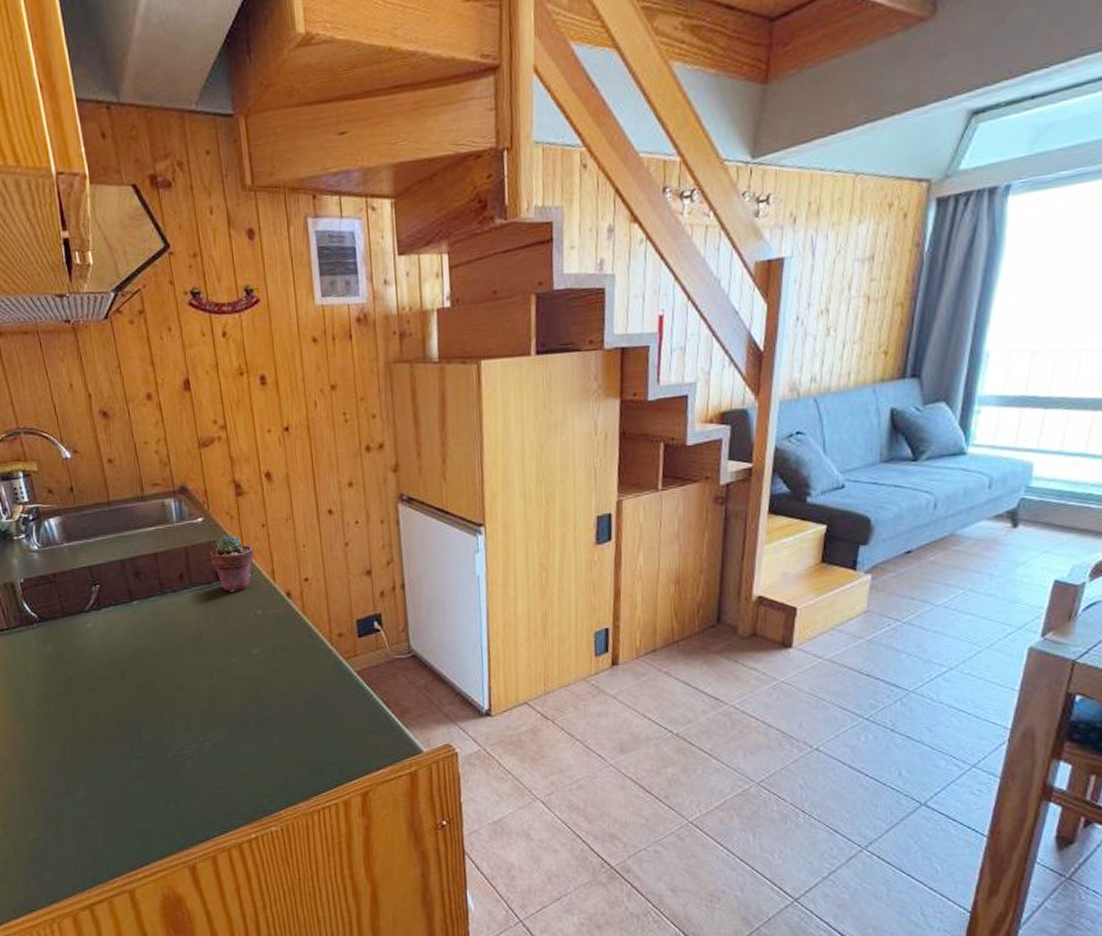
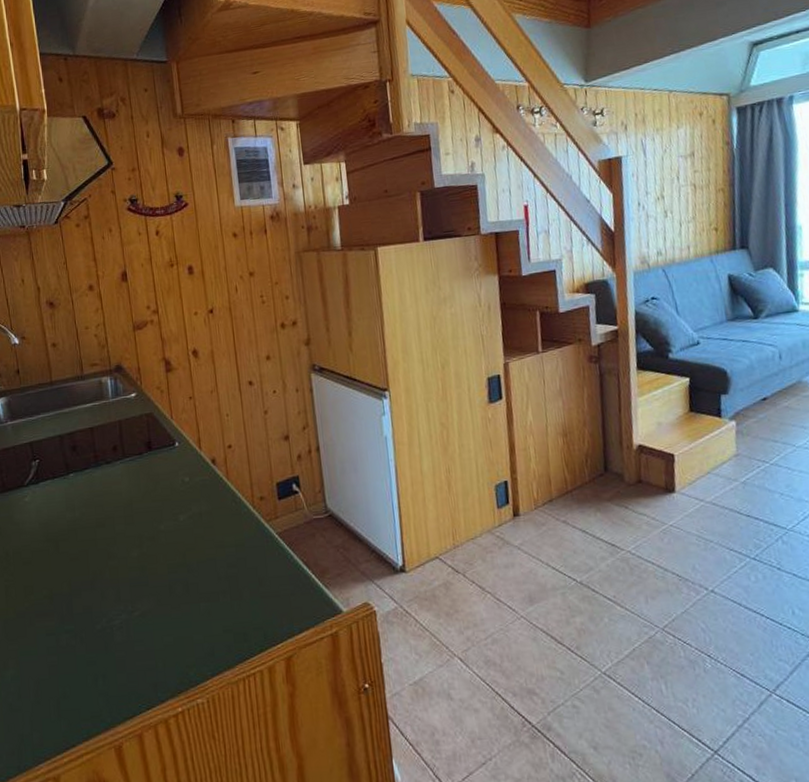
potted succulent: present [210,534,254,593] -> none [142,407,182,462]

